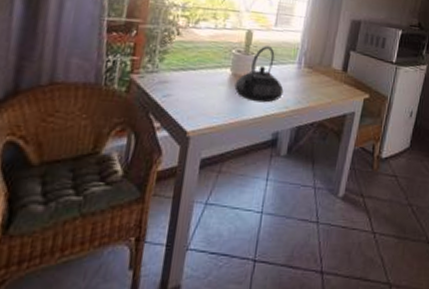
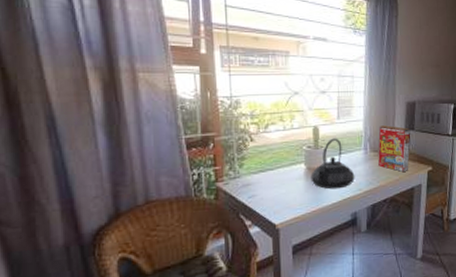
cereal box: none [311,41,352,95] -> present [378,125,411,172]

